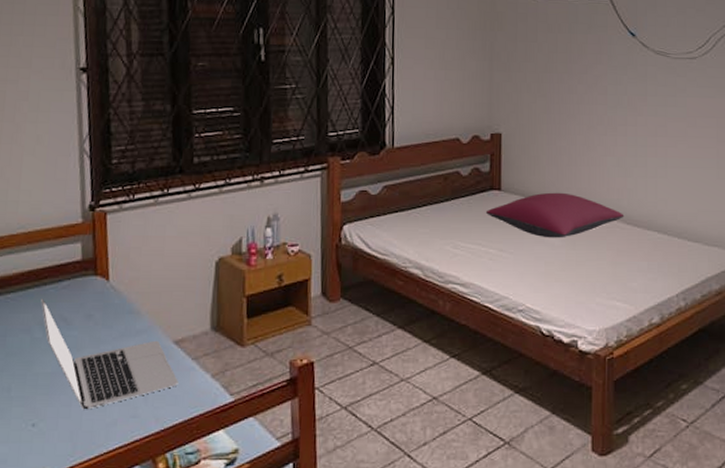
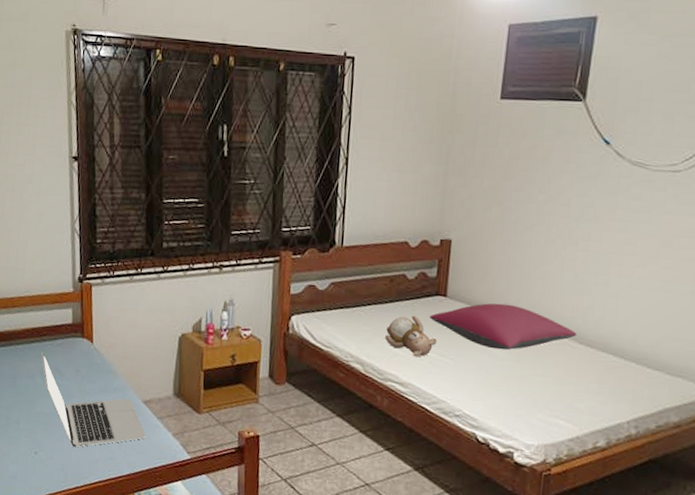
teddy bear: none [444,212,495,255] -> present [385,315,437,357]

